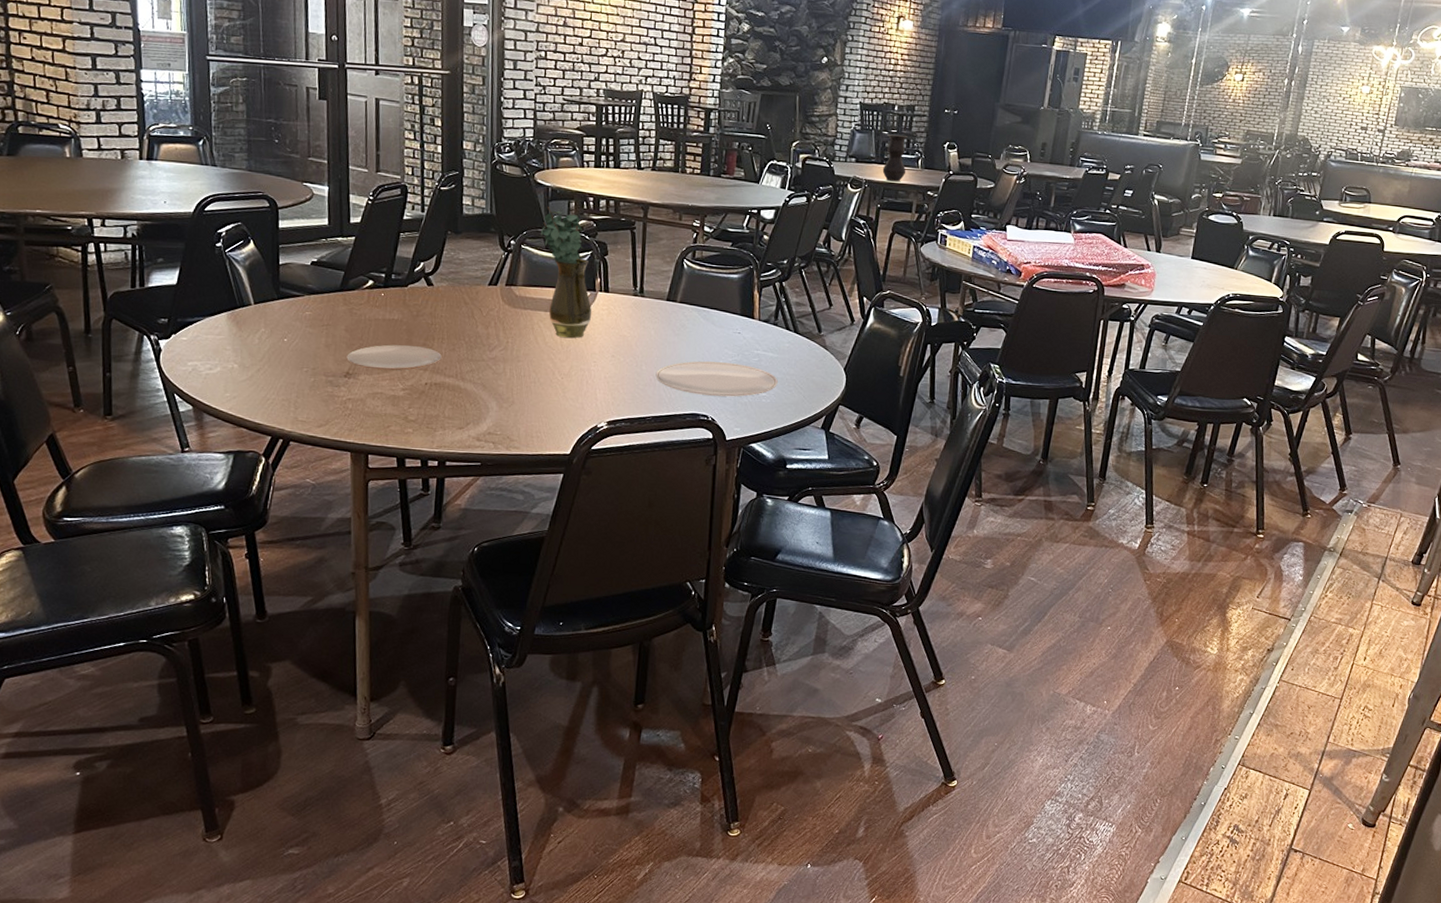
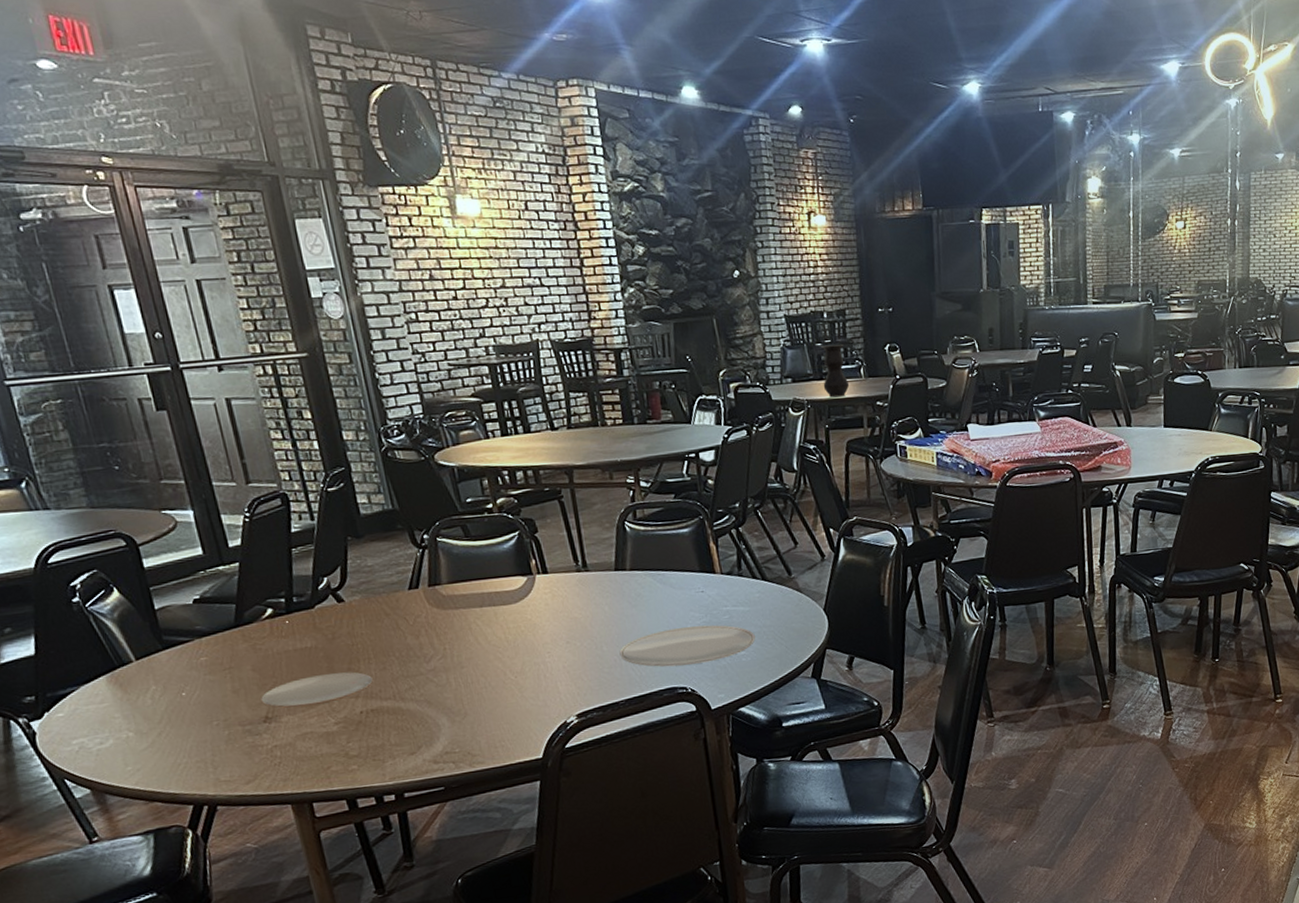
vase: present [540,206,592,338] -> none [455,488,535,632]

